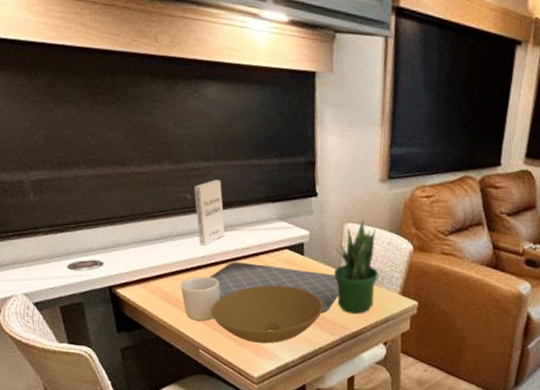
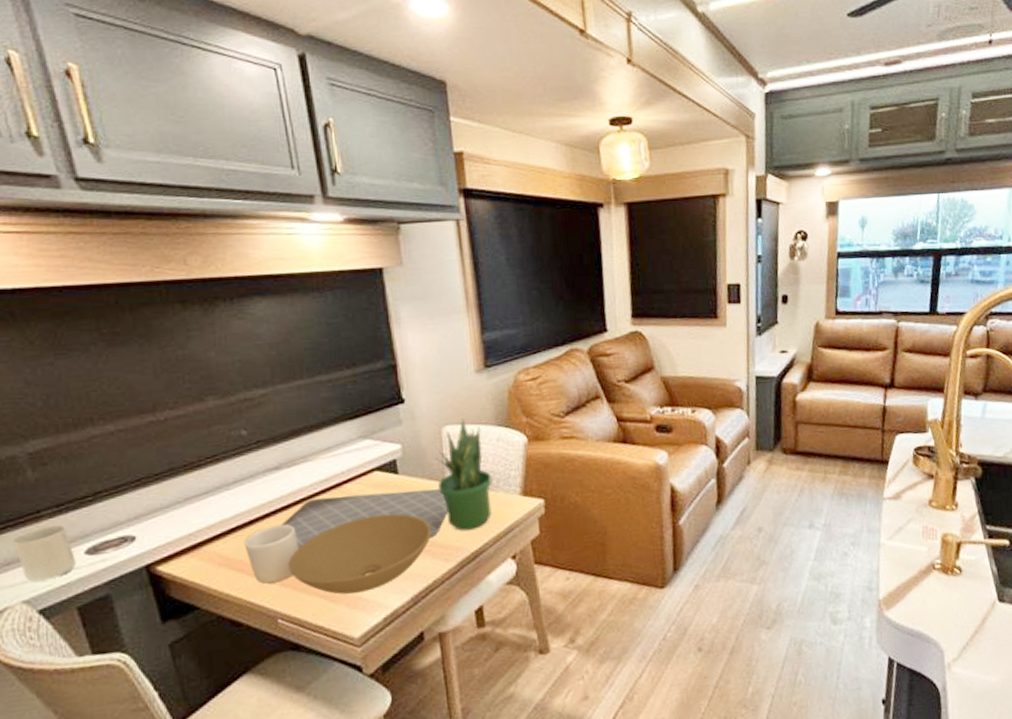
cup: none [18,240,60,282] -> present [13,525,76,582]
book: present [194,179,225,246] -> none [249,406,296,488]

